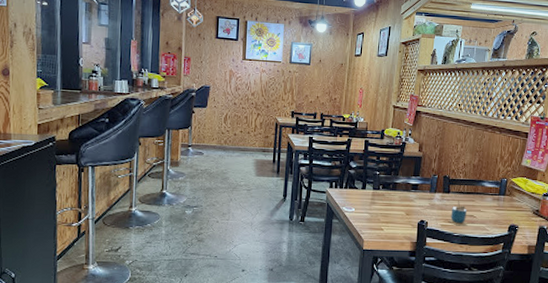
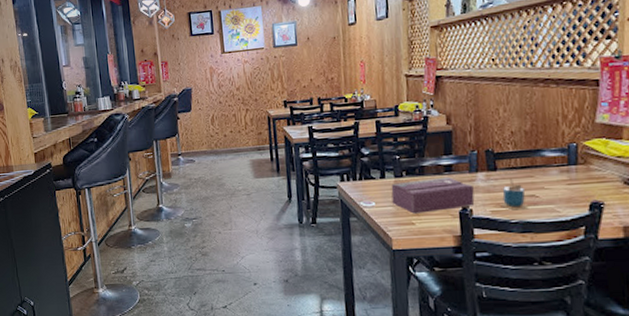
tissue box: none [368,193,431,222] -> present [391,176,475,214]

